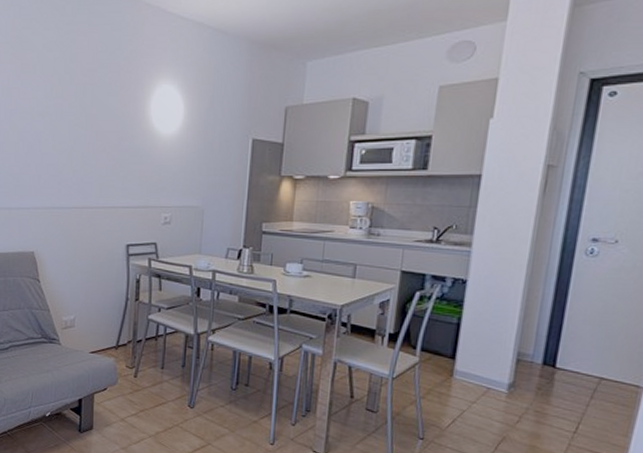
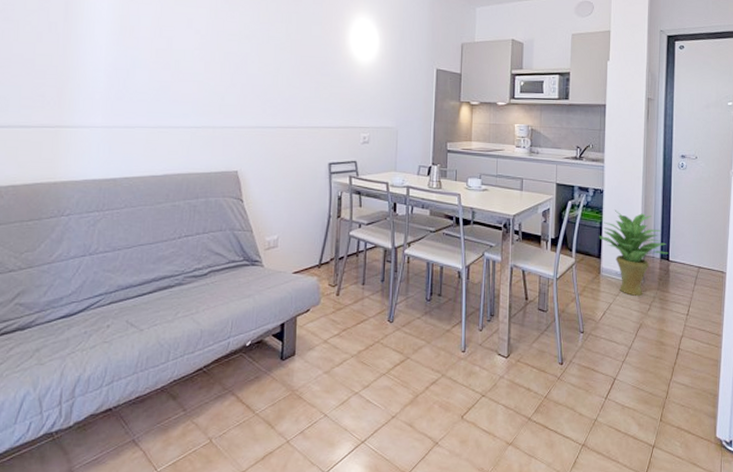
potted plant: none [455,303,554,405] -> present [599,209,668,296]

